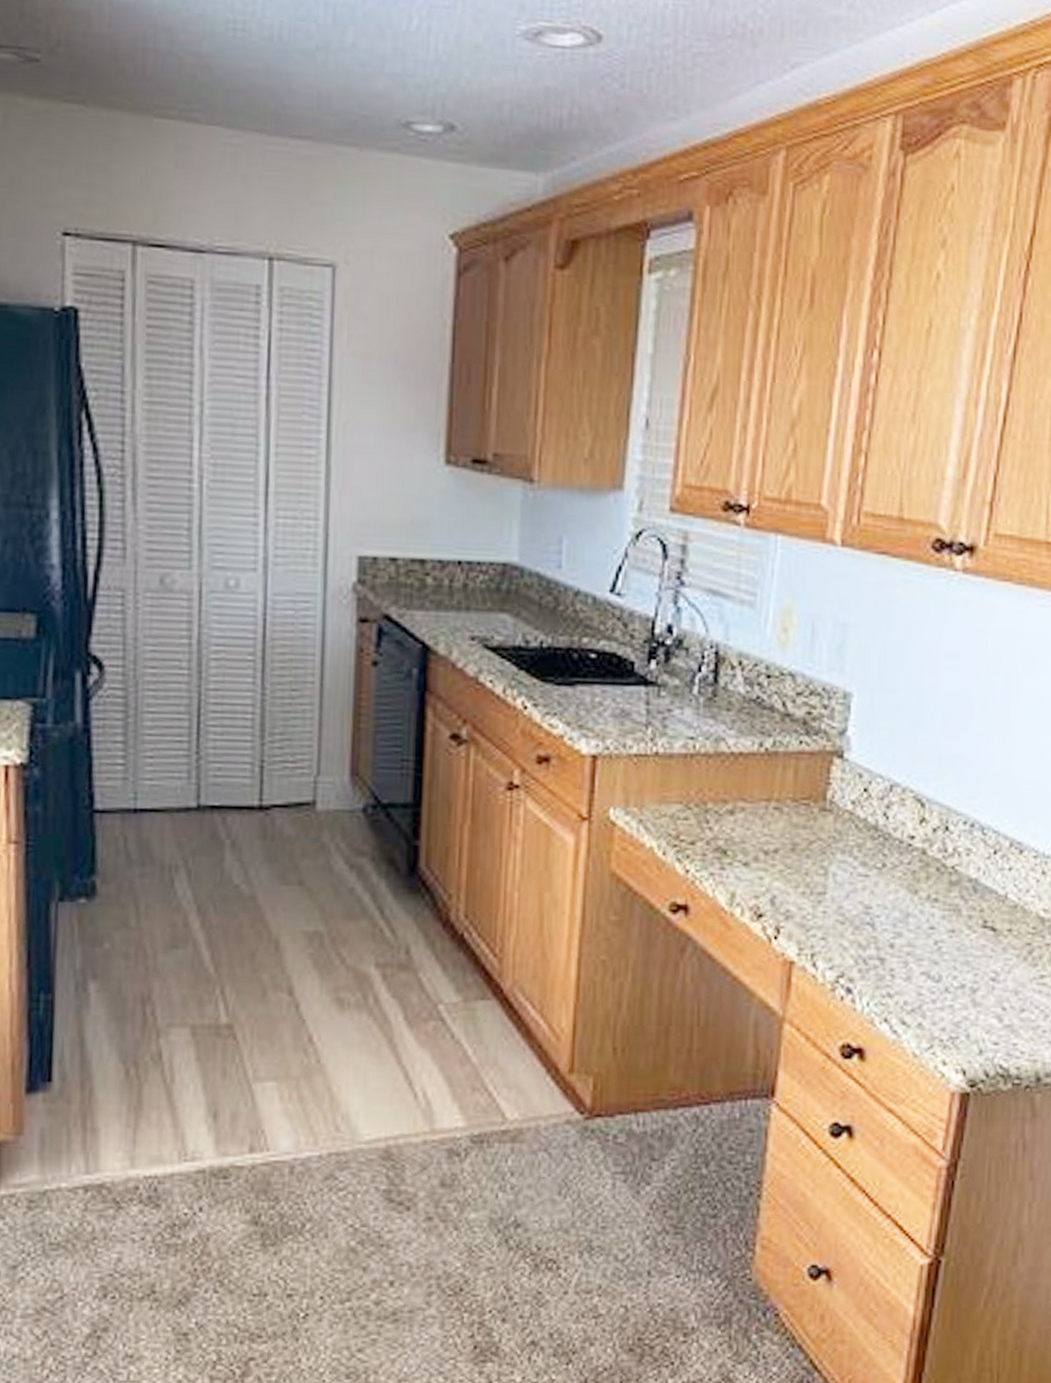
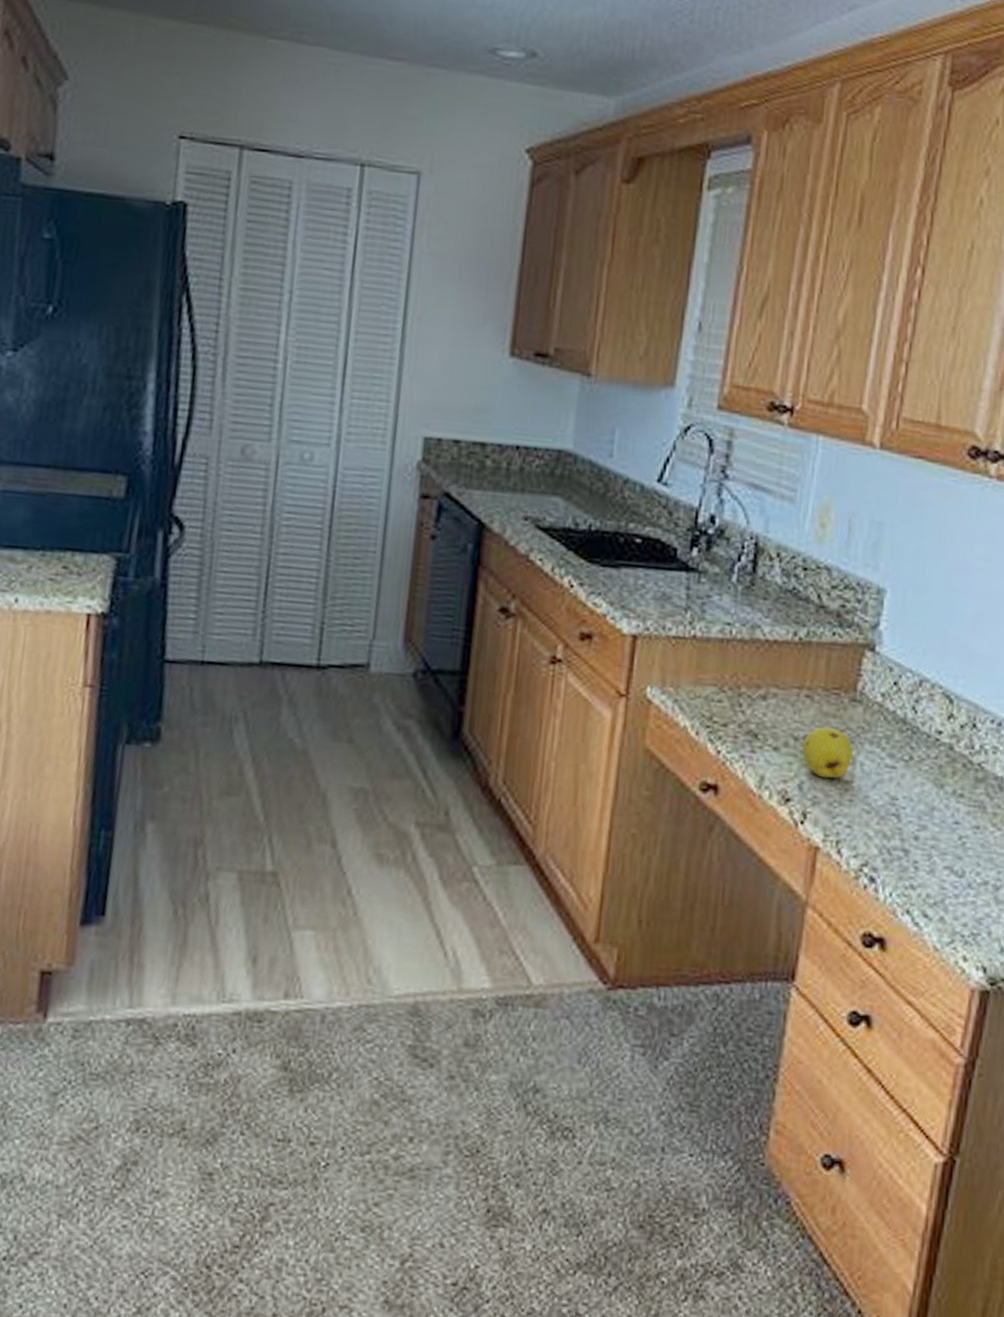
fruit: none [773,839,824,891] -> present [802,727,852,779]

